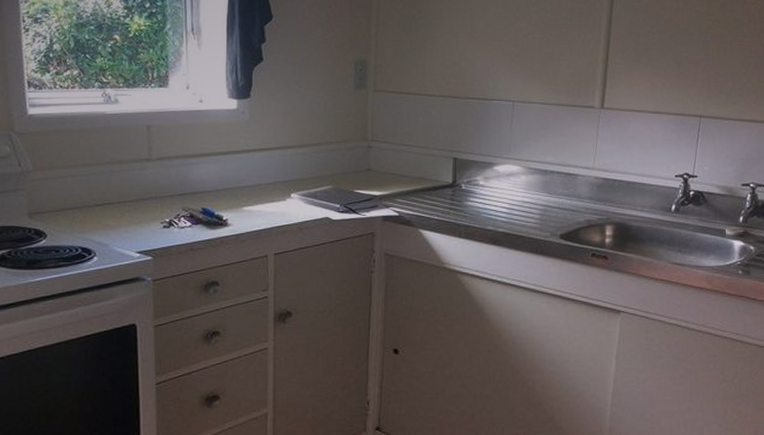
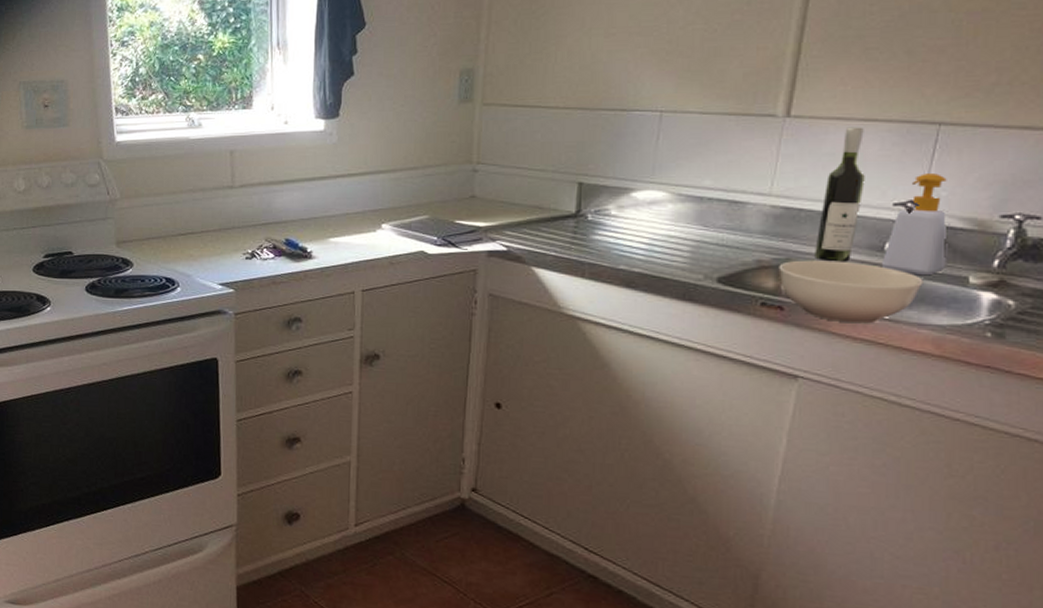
bowl: none [602,219,698,268] -> present [778,260,924,324]
bottle: none [626,117,656,220] -> present [815,127,865,262]
soap bottle: none [670,153,712,230] -> present [881,174,950,276]

